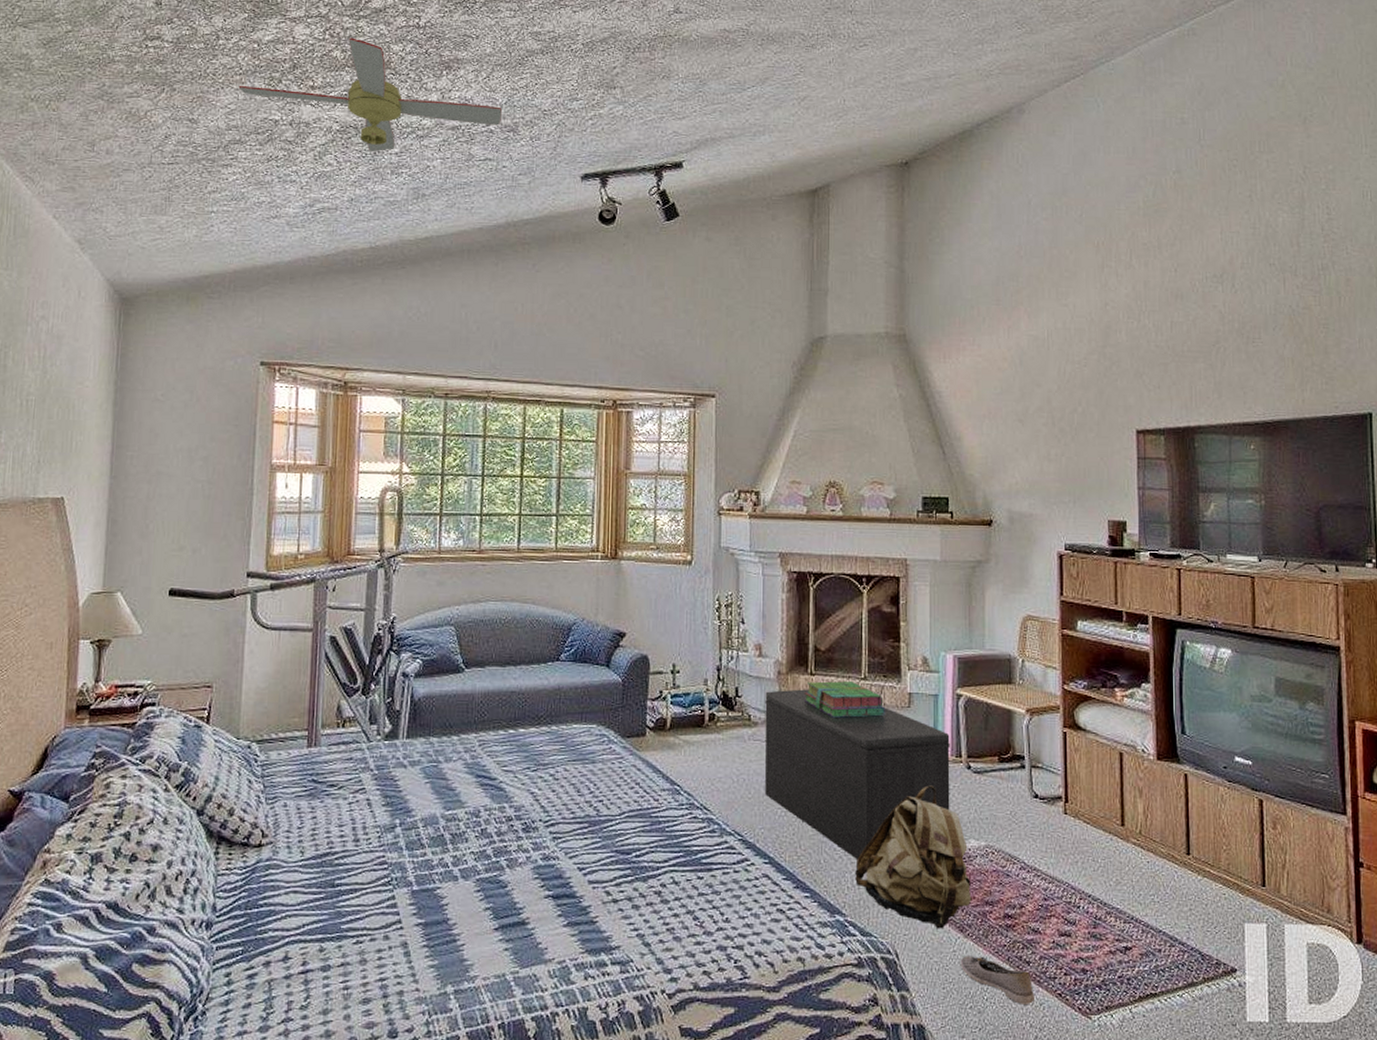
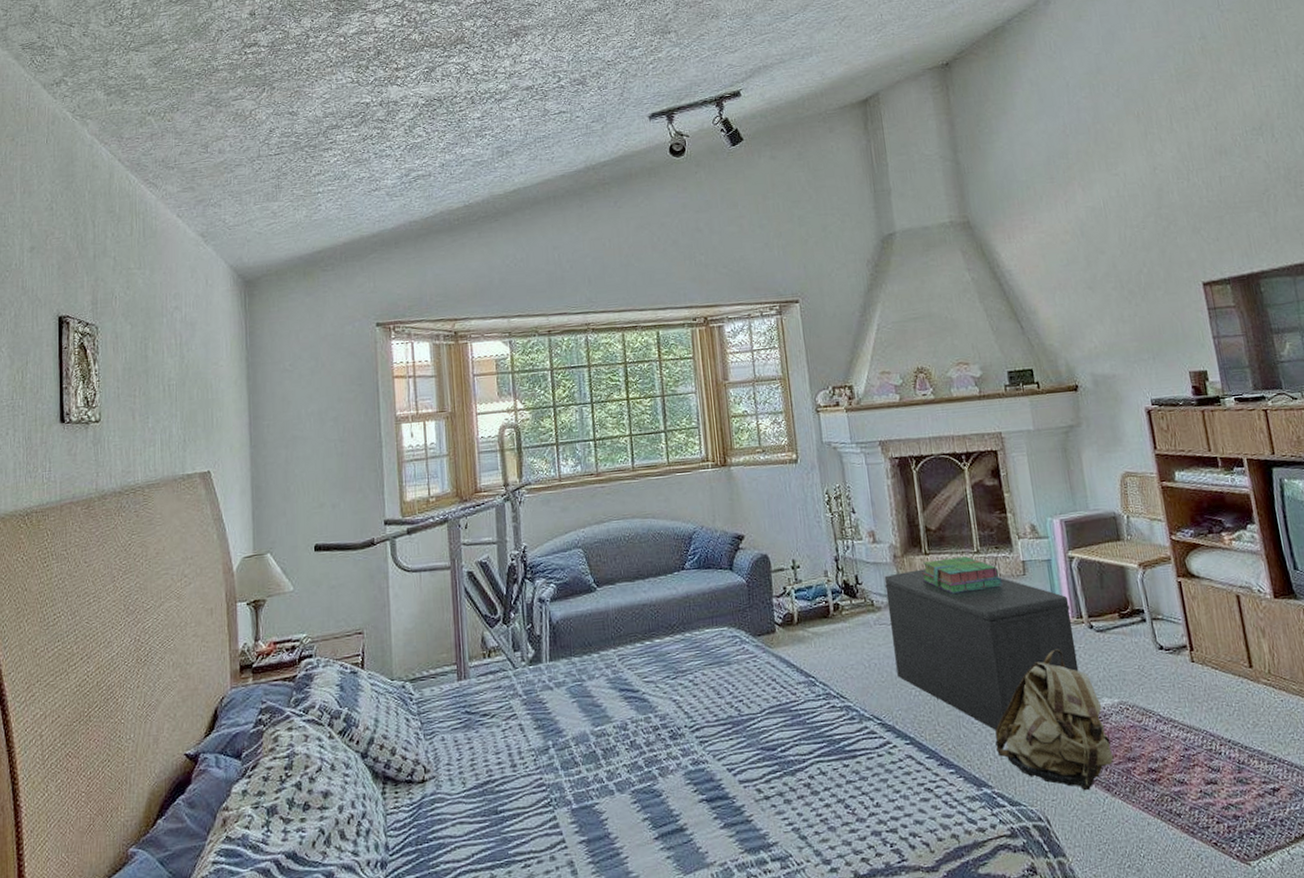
ceiling fan: present [238,37,502,152] -> none [330,20,570,120]
shoe: present [960,956,1034,1004] -> none [1111,813,1191,858]

